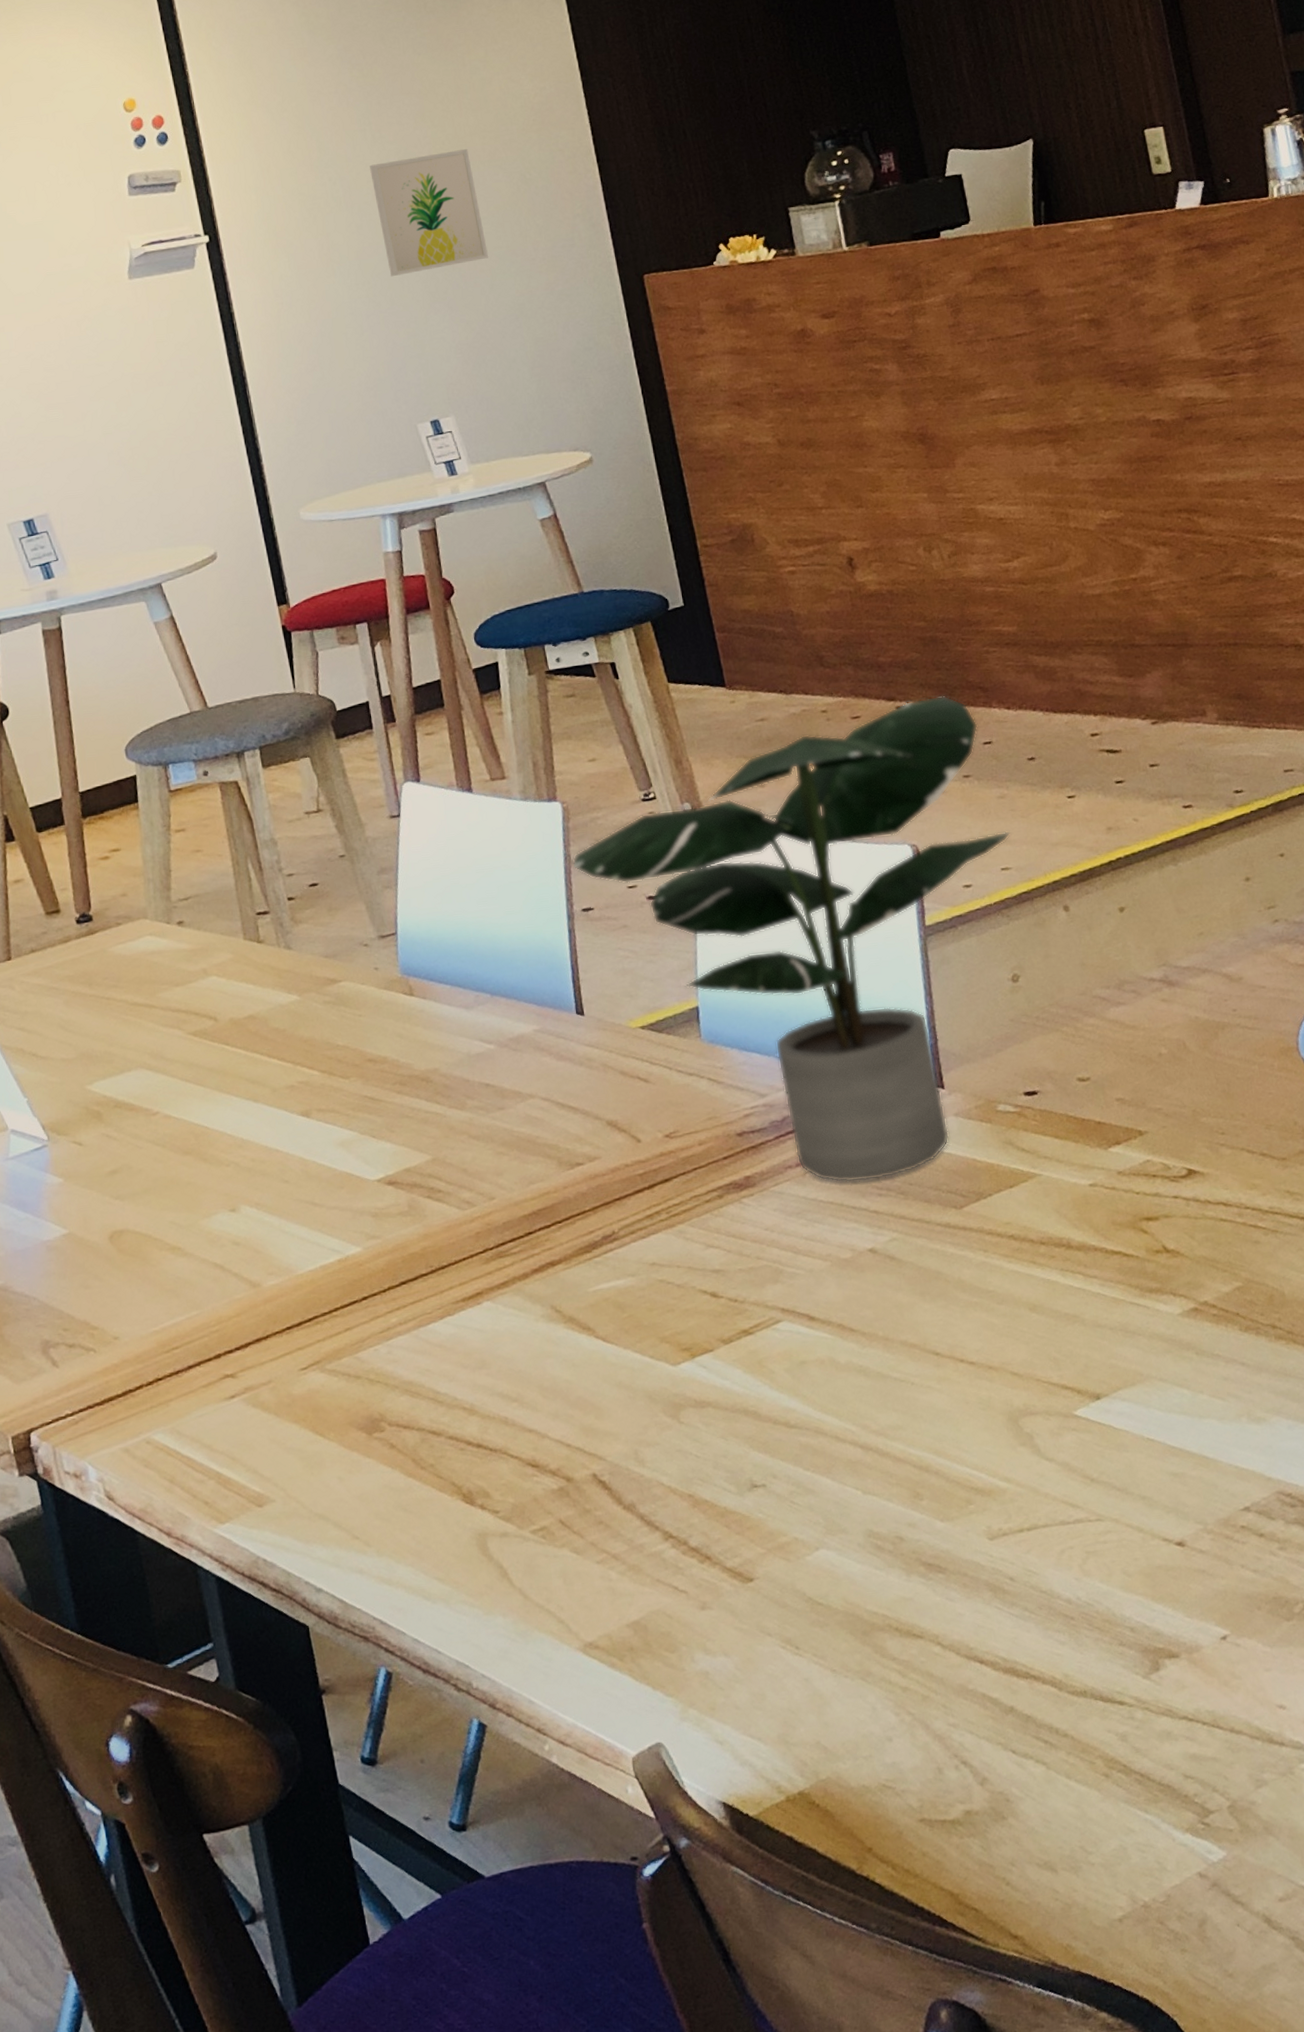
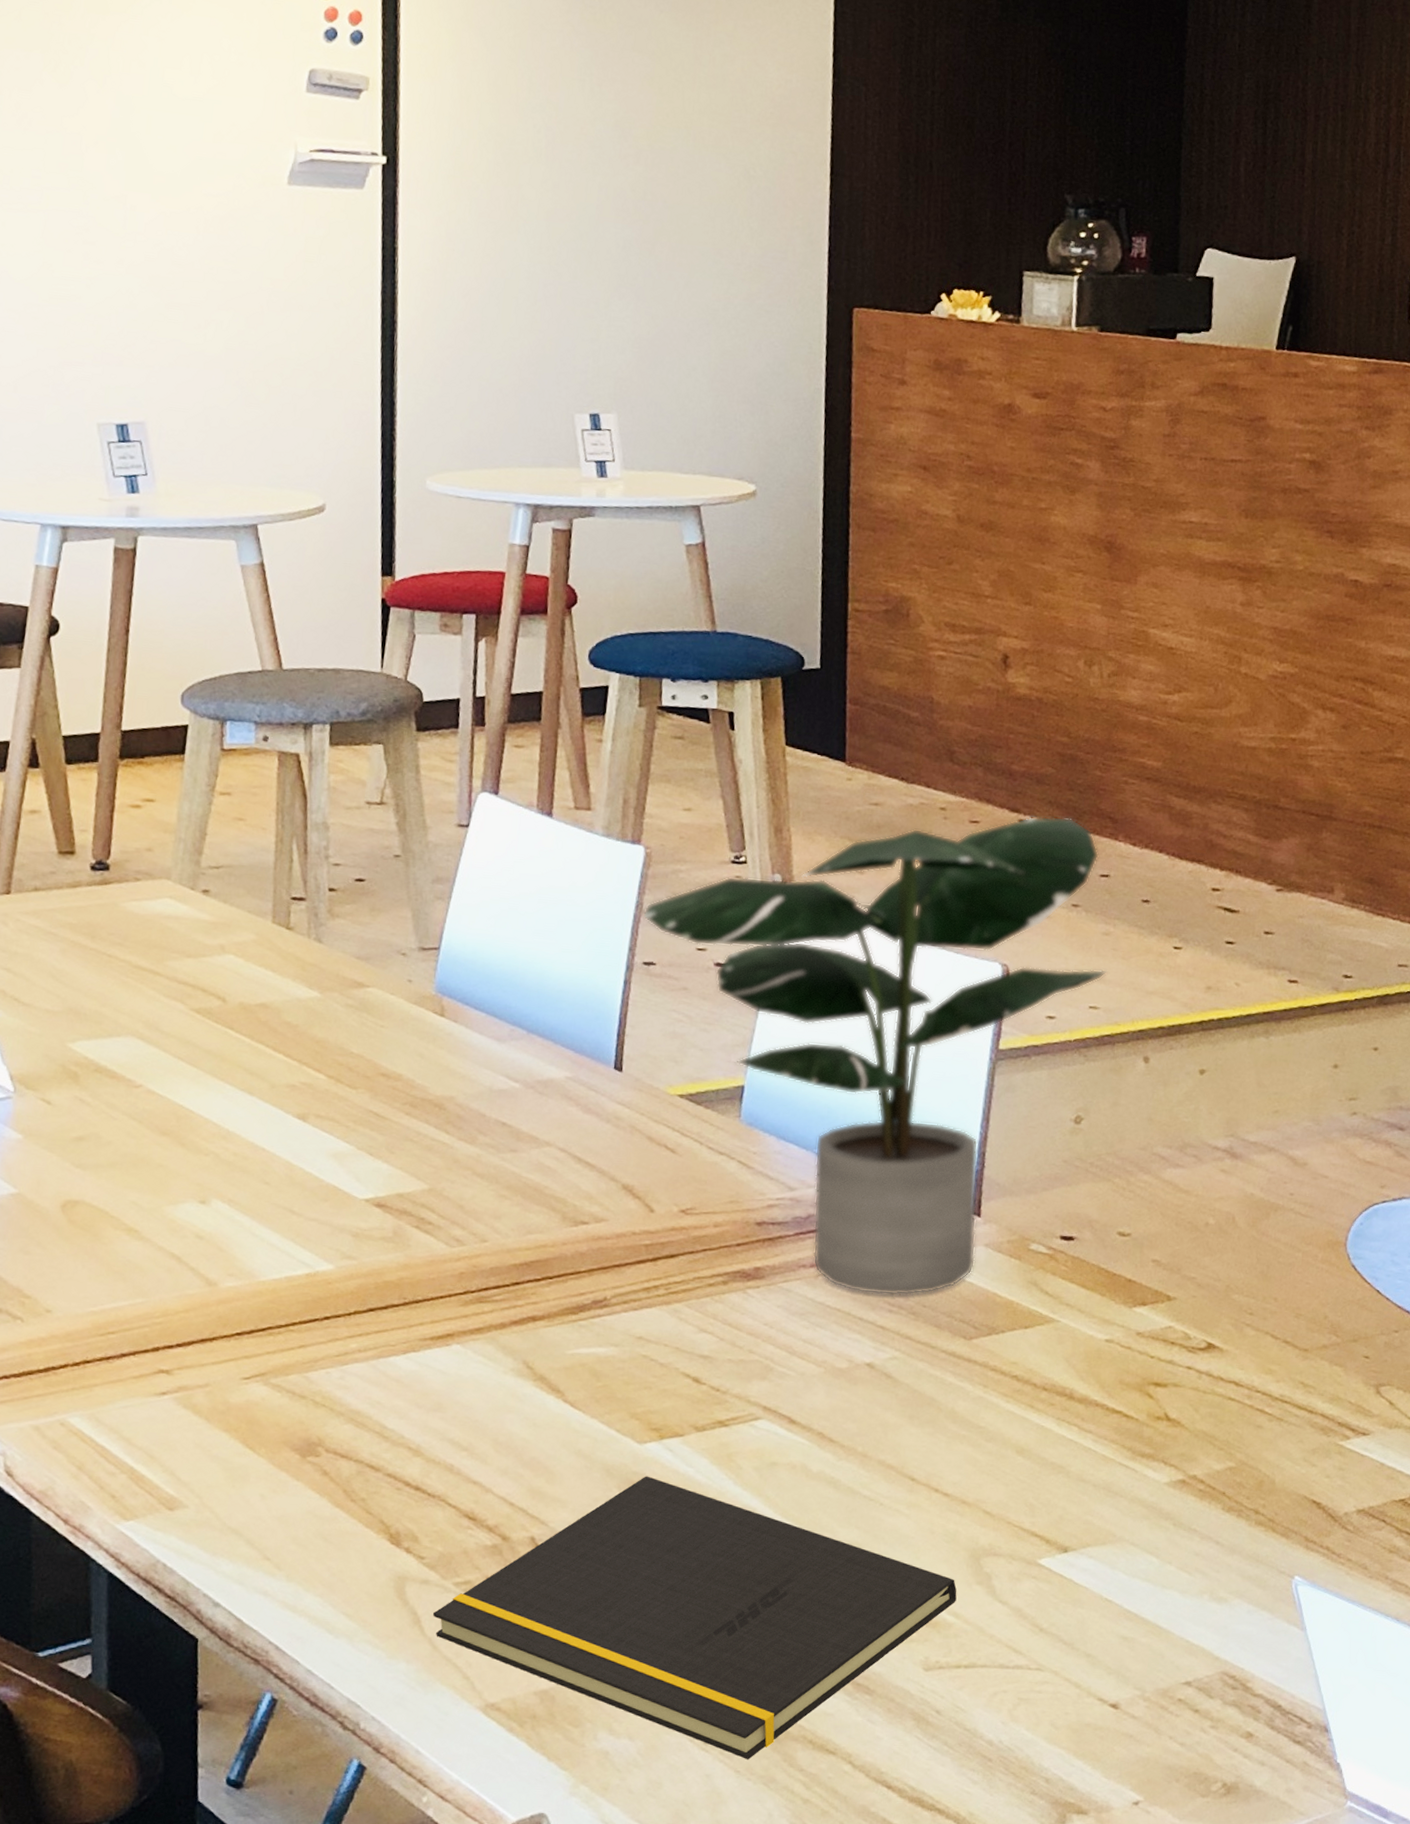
wall art: present [370,149,488,277] -> none [579,120,693,252]
notepad: none [517,1395,1005,1657] -> present [432,1476,957,1759]

